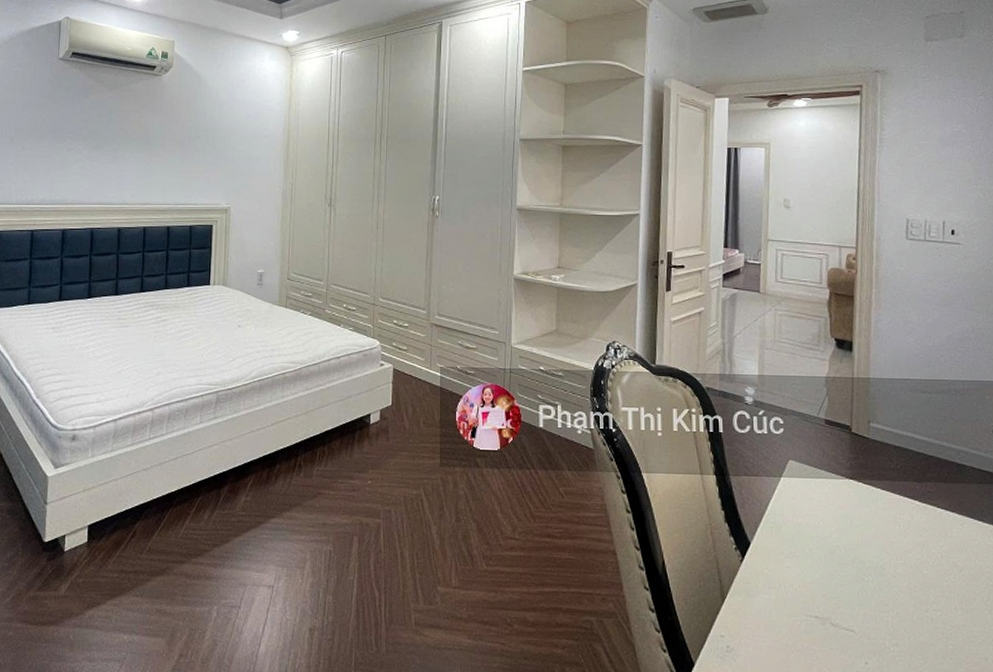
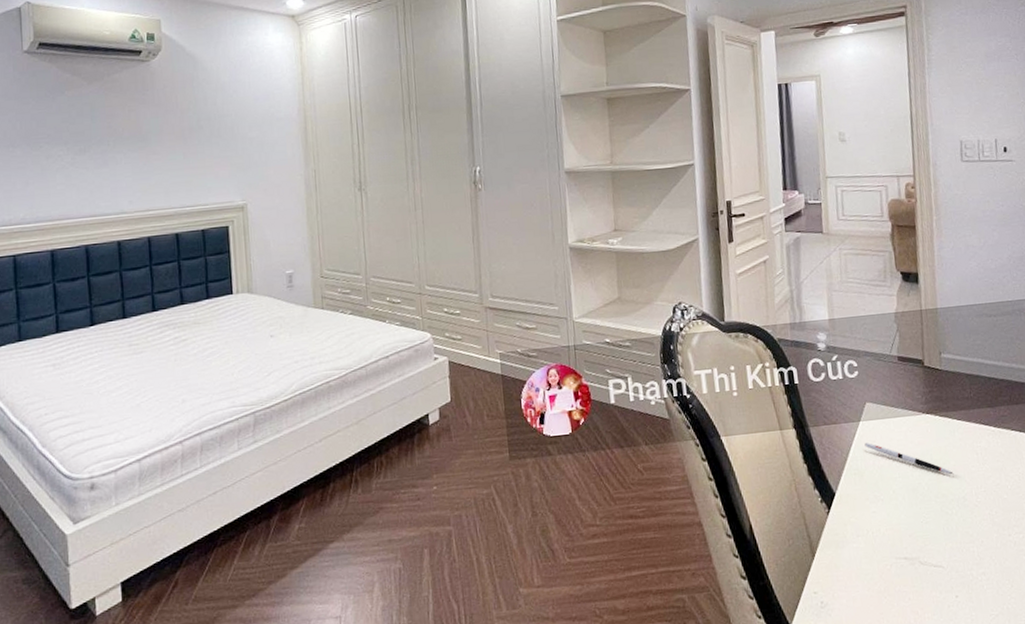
pen: none [784,499,873,542] -> present [864,443,954,475]

